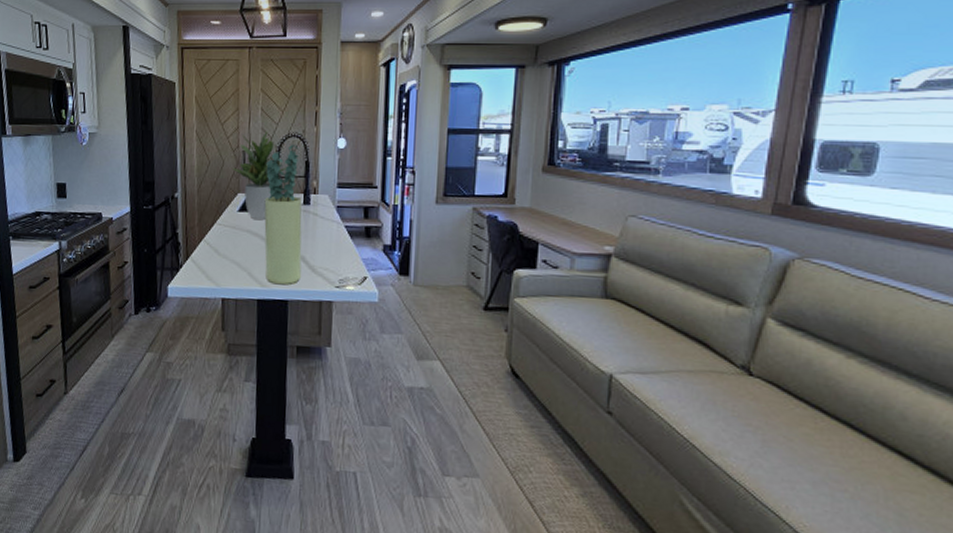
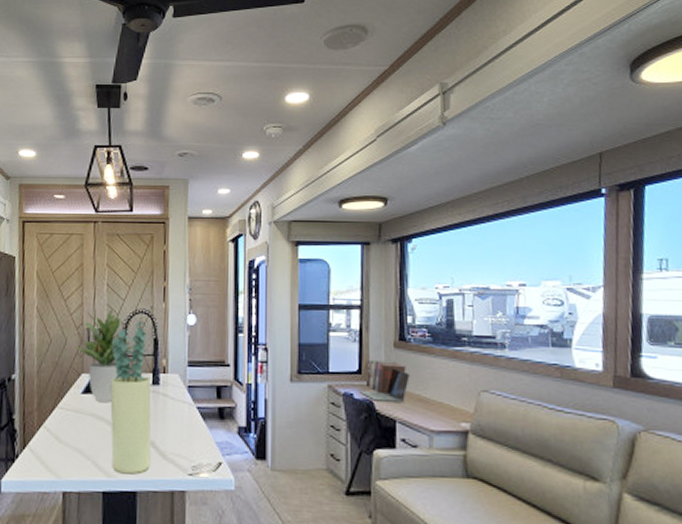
laptop: none [505,192,558,225] -> present [360,368,411,402]
books: none [512,184,553,216] -> present [367,360,406,393]

